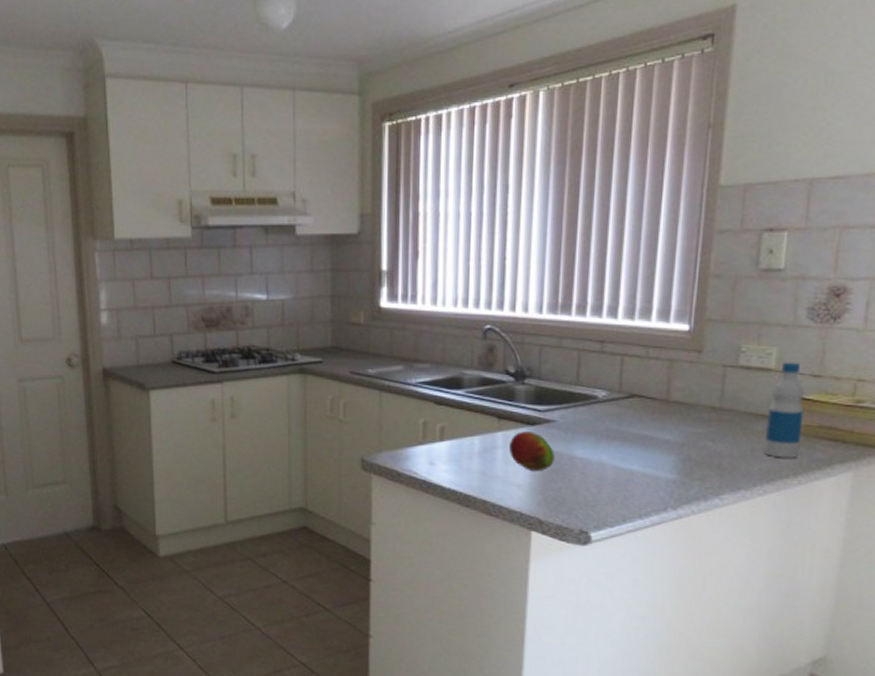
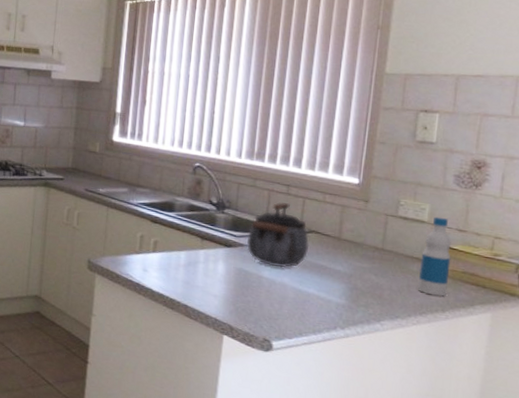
fruit: present [508,431,555,471] -> none [208,251,246,286]
kettle: none [553,362,631,444] -> present [246,201,310,268]

